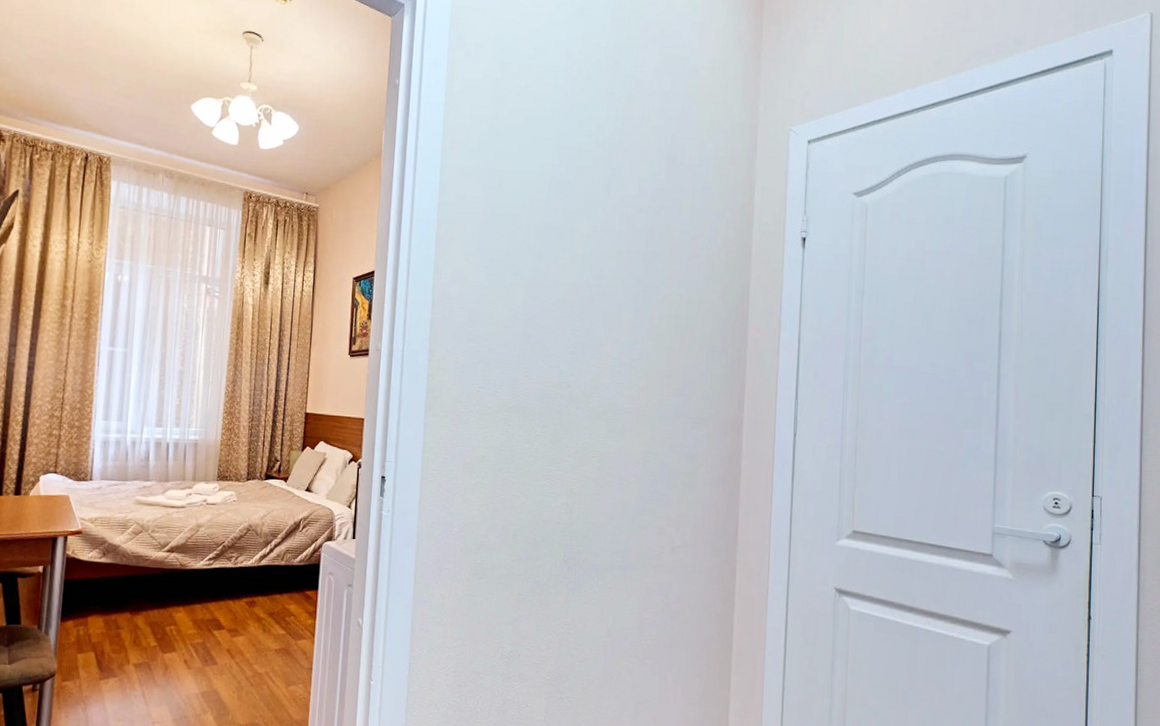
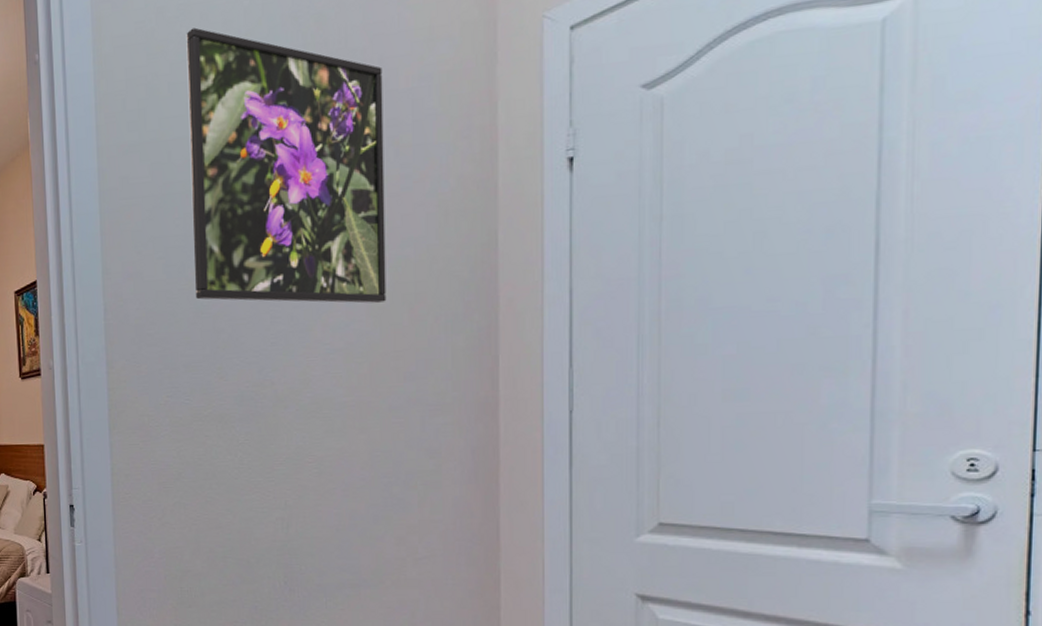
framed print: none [511,85,674,330] -> present [186,27,387,303]

